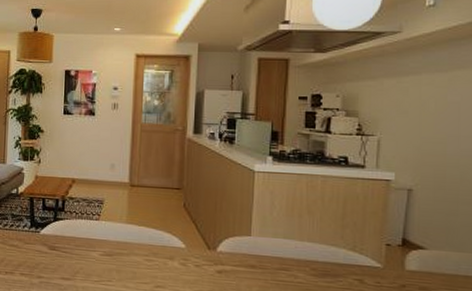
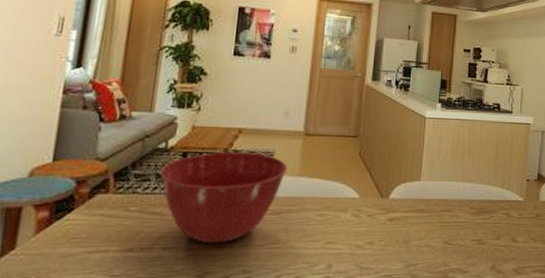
mixing bowl: none [14,198,116,276] -> present [159,151,288,244]

